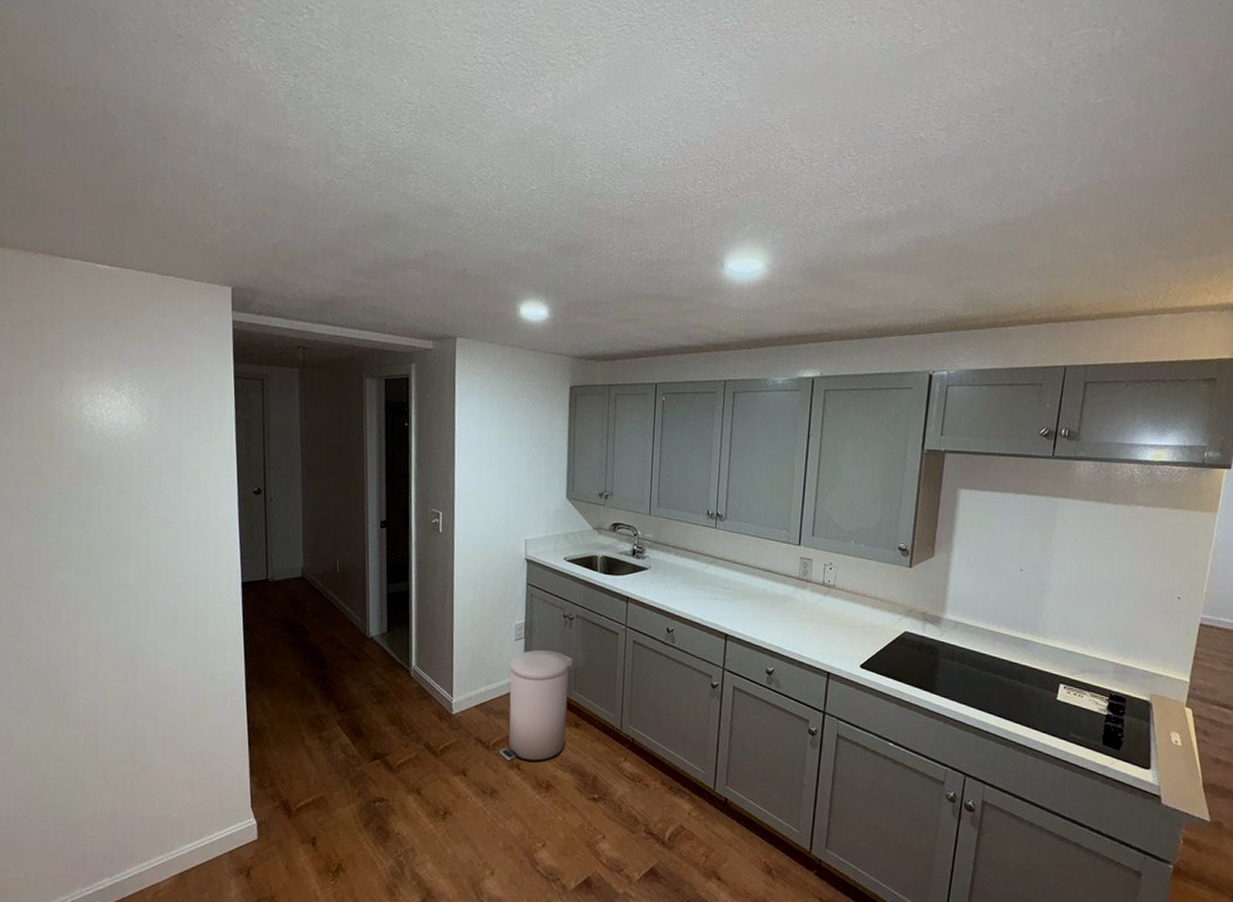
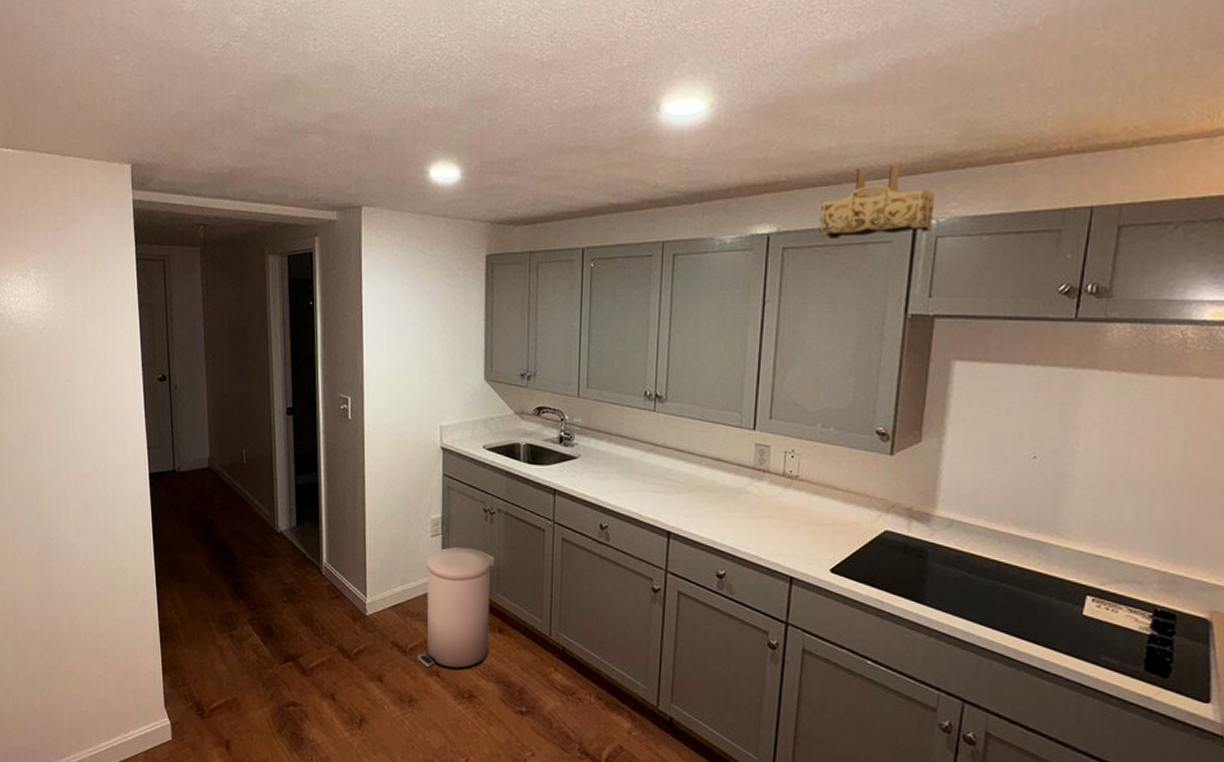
decorative basket: none [854,322,946,384] -> present [818,163,934,238]

